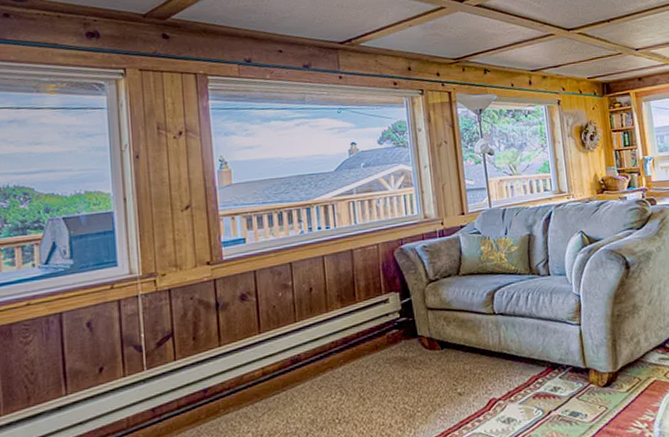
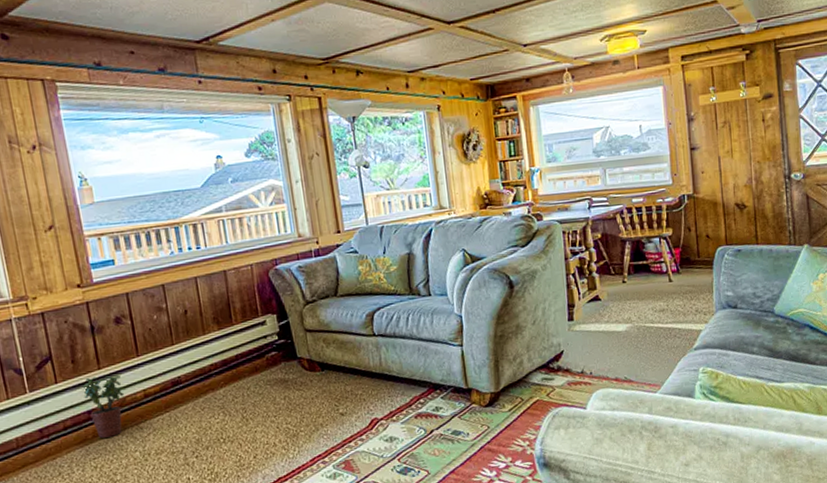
potted plant: none [201,353,244,418] -> present [82,376,126,438]

